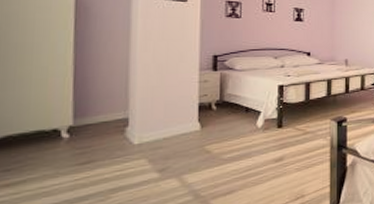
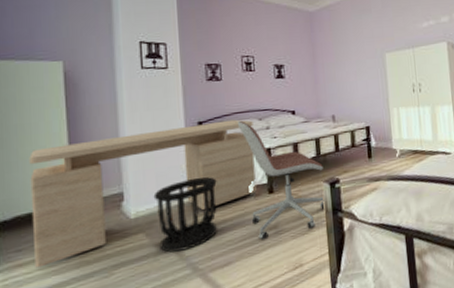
desk: none [24,56,268,189] -> present [29,119,256,268]
wastebasket: none [160,108,227,179] -> present [153,177,218,253]
office chair: none [252,57,332,171] -> present [237,120,325,240]

